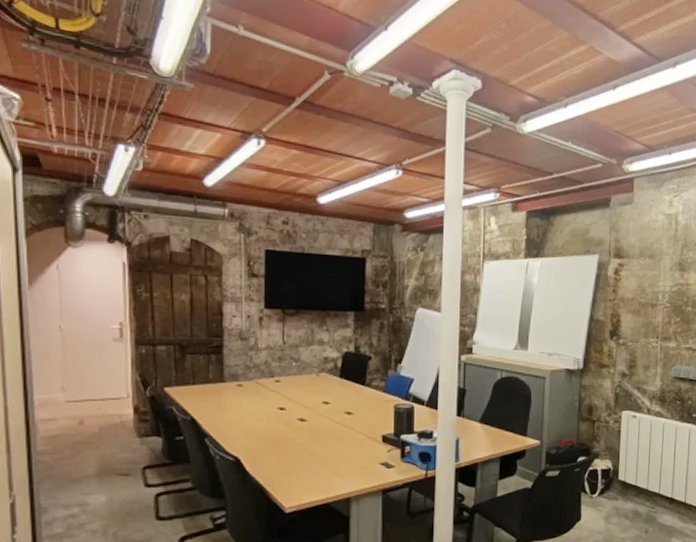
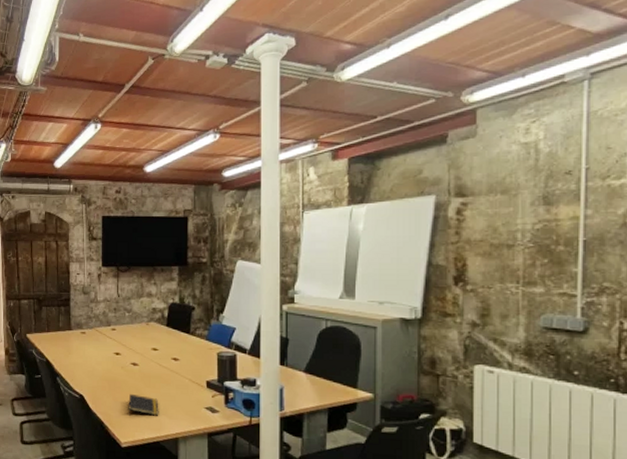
notepad: none [293,452,330,477] -> present [128,393,159,416]

